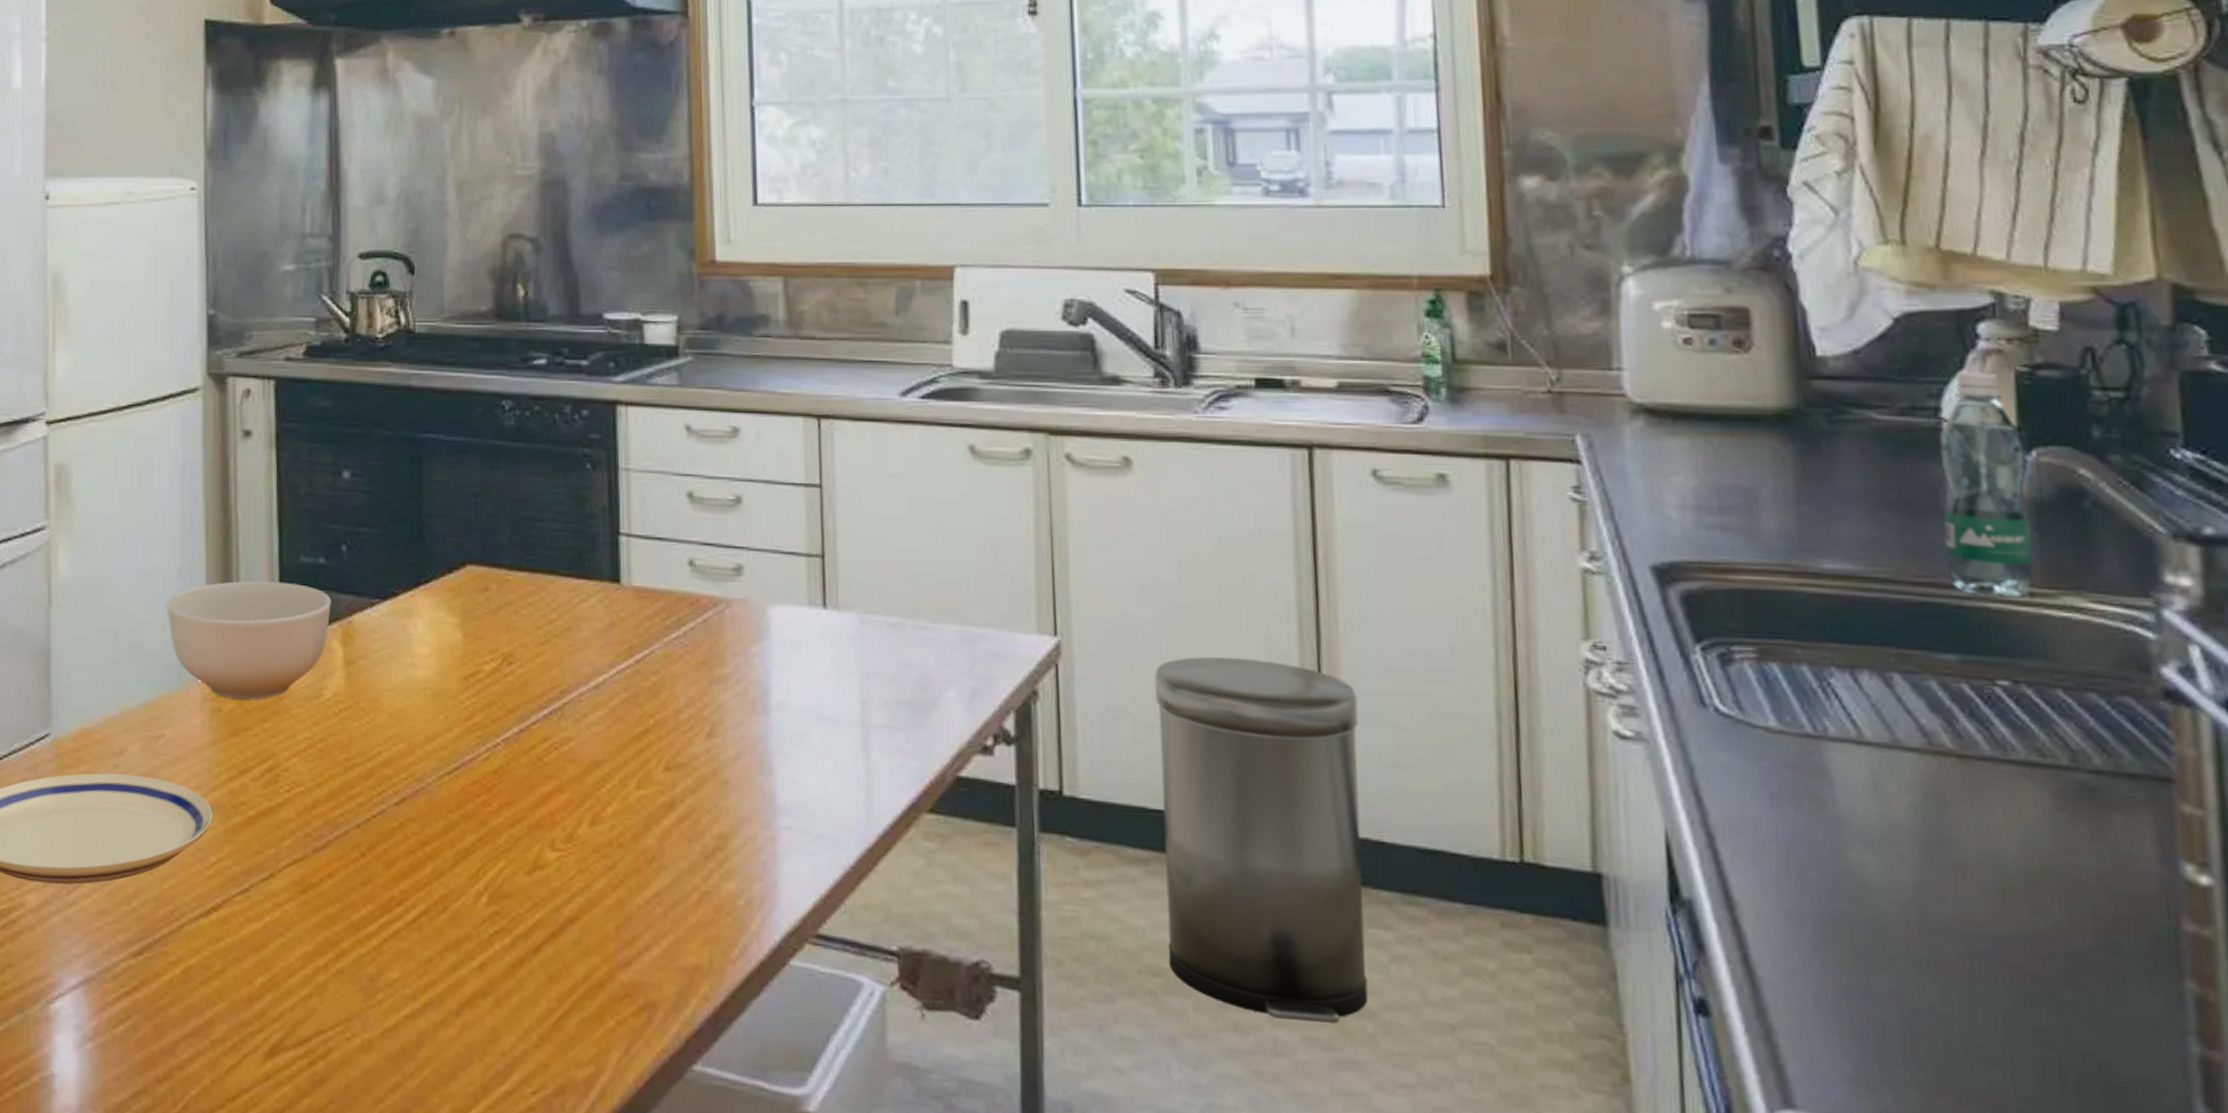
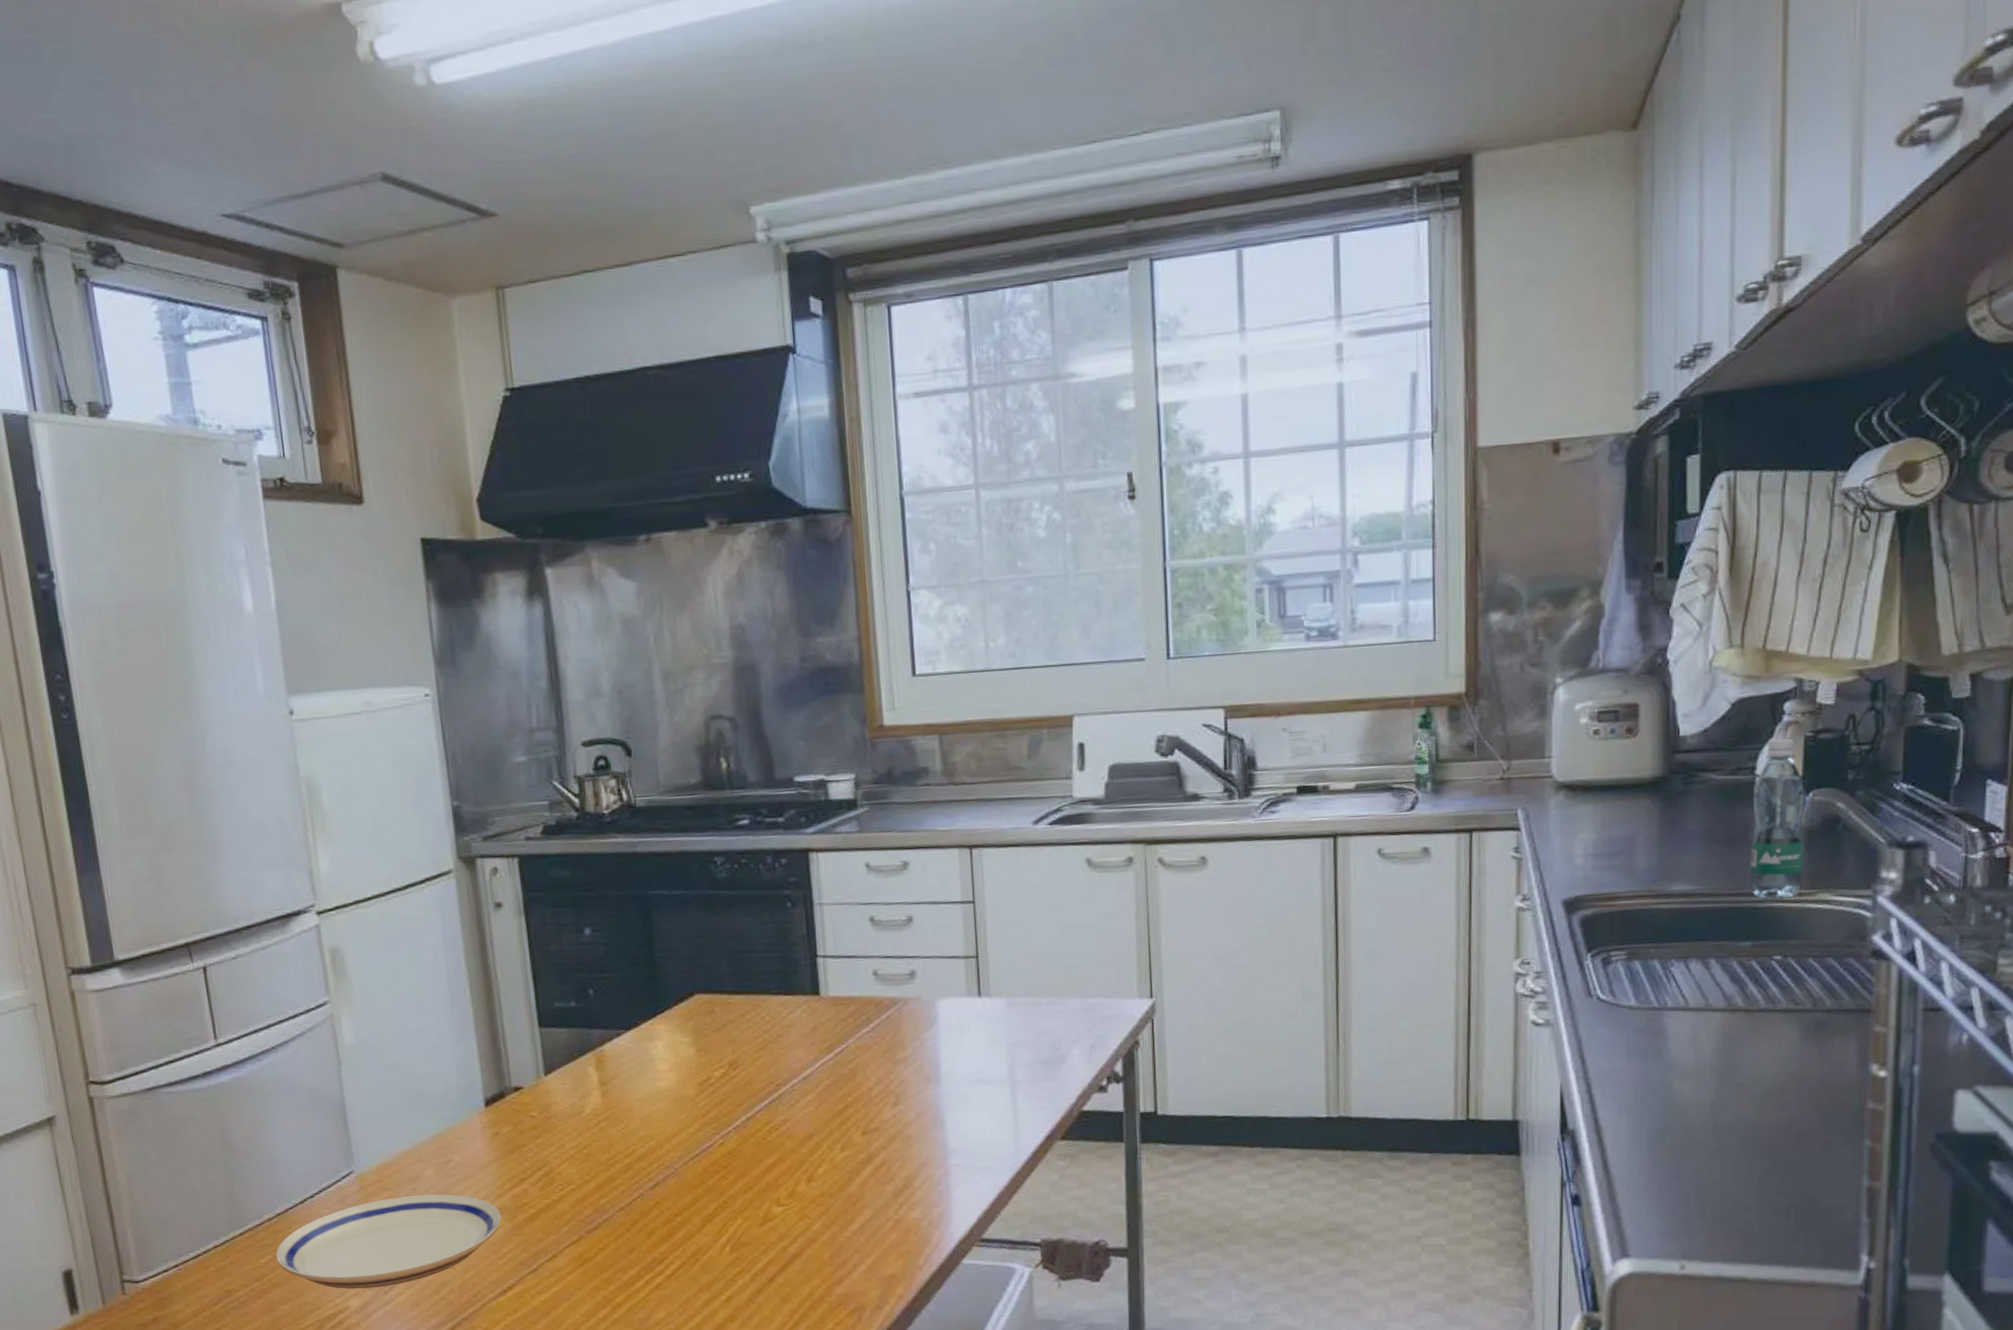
bowl: present [165,580,331,699] -> none [442,1025,585,1123]
pedal bin: present [1155,656,1368,1023] -> none [1222,999,1364,1249]

